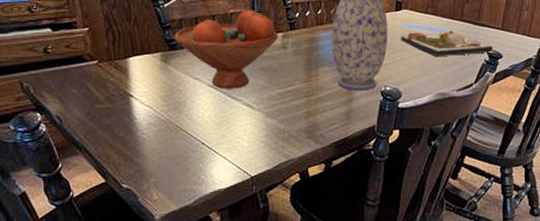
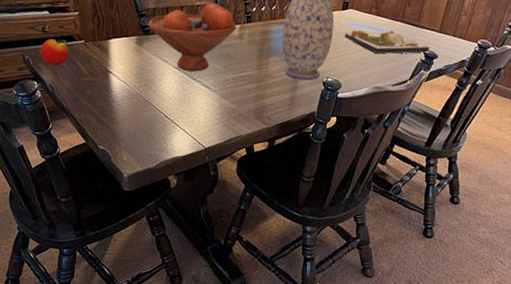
apple: none [42,61,78,93] -> present [40,39,69,66]

